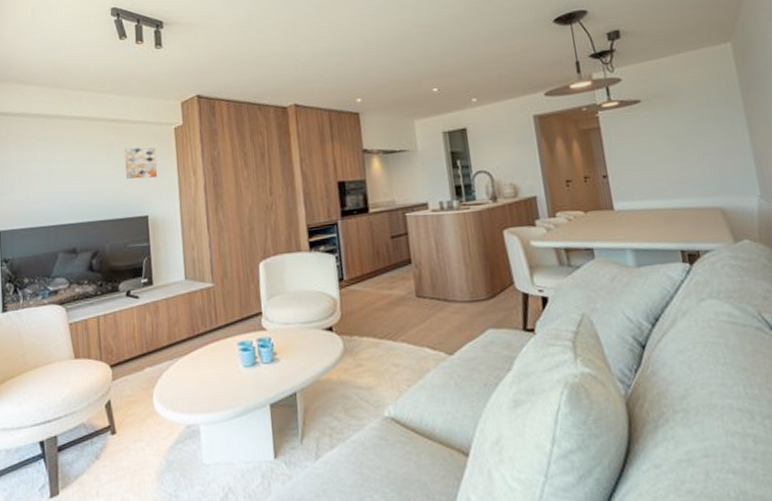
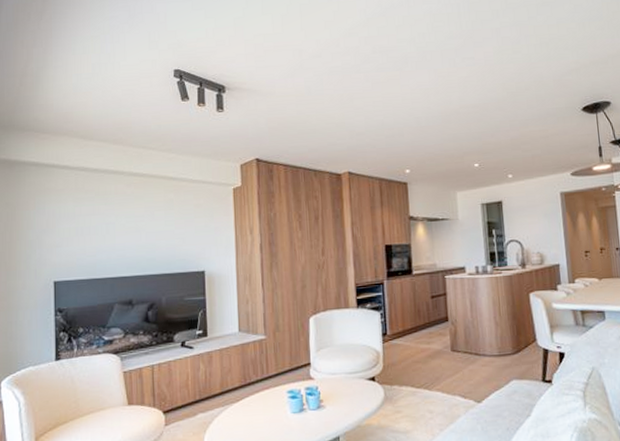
wall art: present [124,147,158,179] -> none [182,205,216,236]

